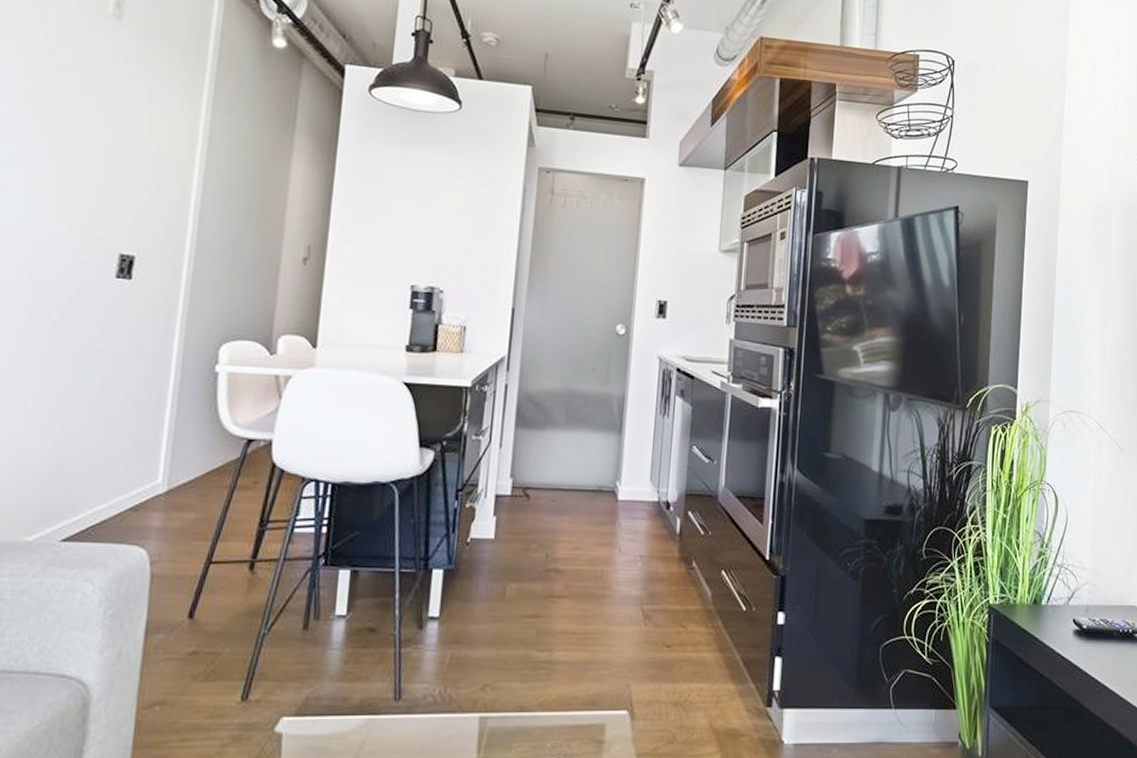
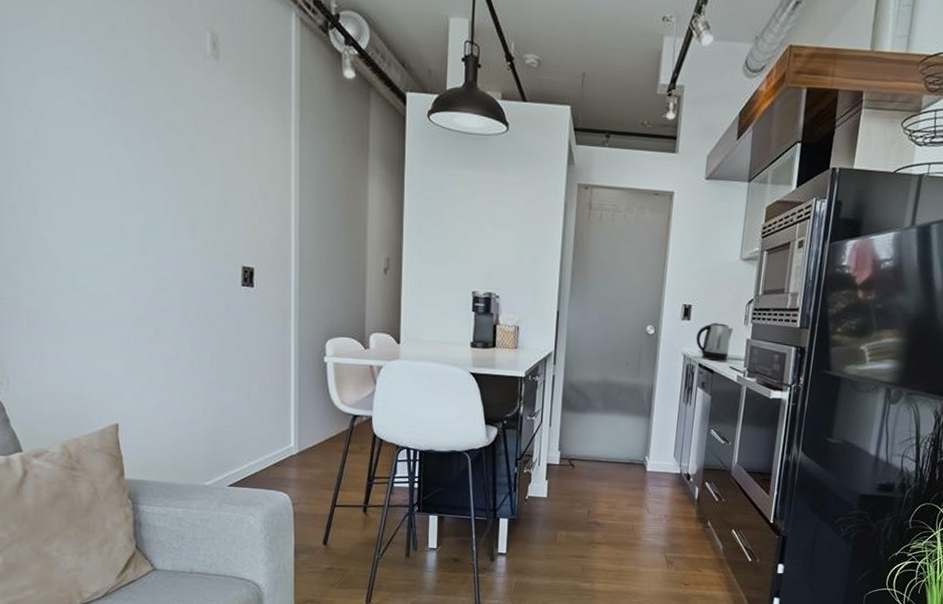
kettle: none [673,321,715,365] -> present [696,322,734,361]

